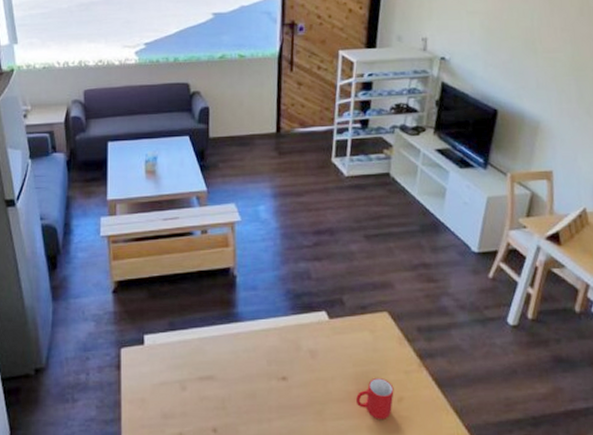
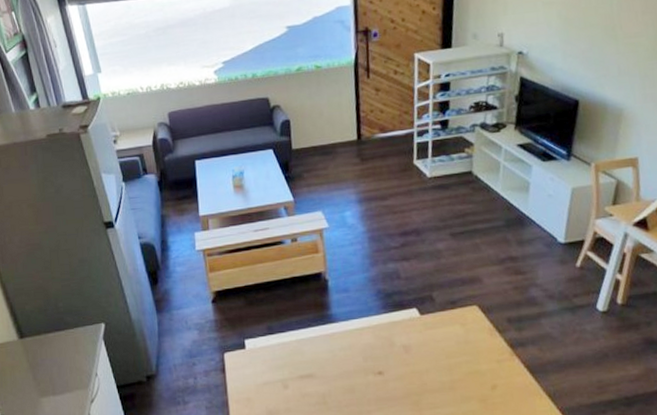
cup: present [356,377,394,419] -> none [451,367,488,407]

